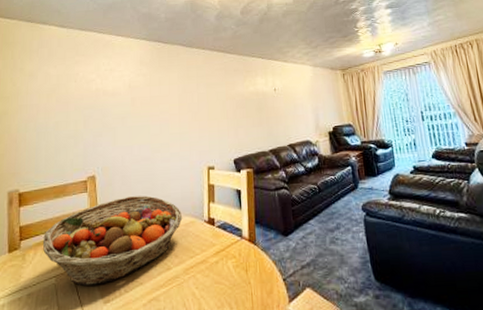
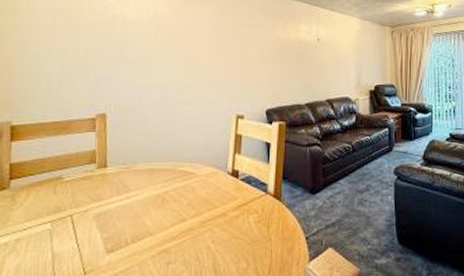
fruit basket: present [42,195,183,287] -> none [37,140,204,234]

